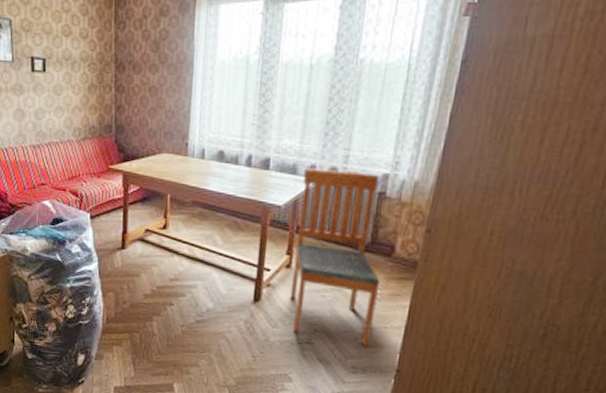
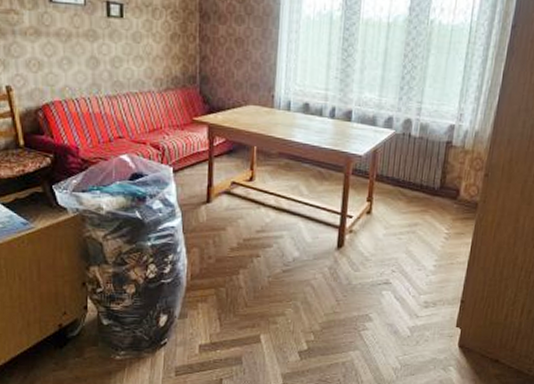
chair: present [291,168,381,348] -> none [371,120,448,283]

